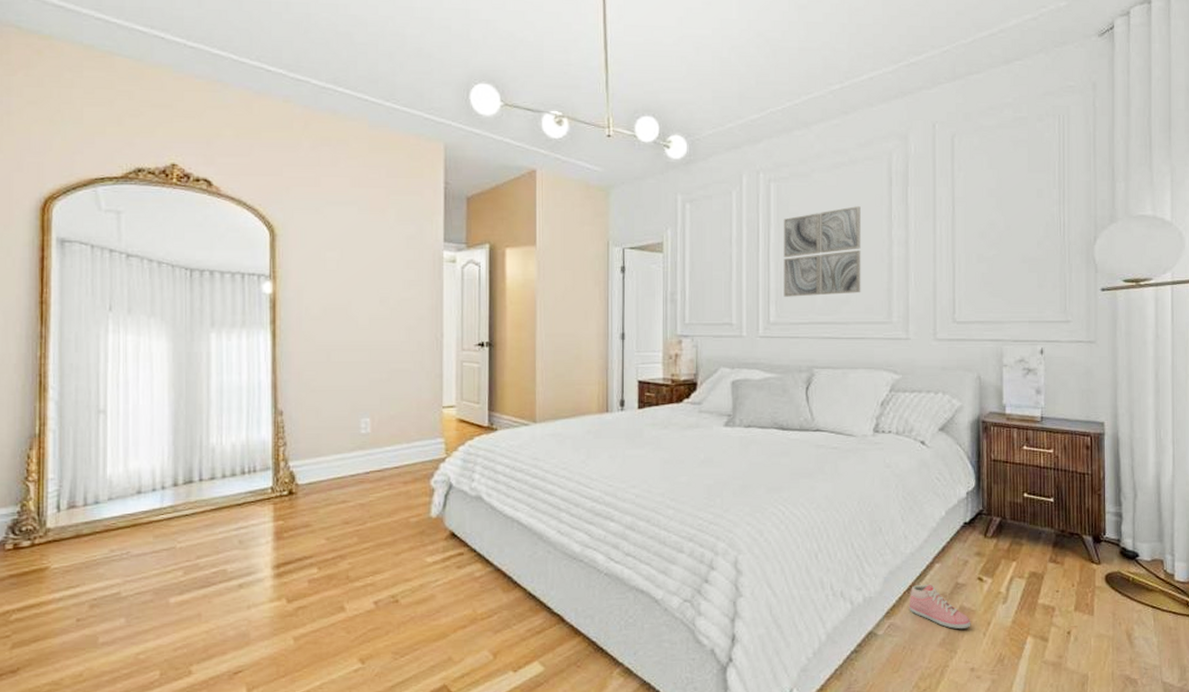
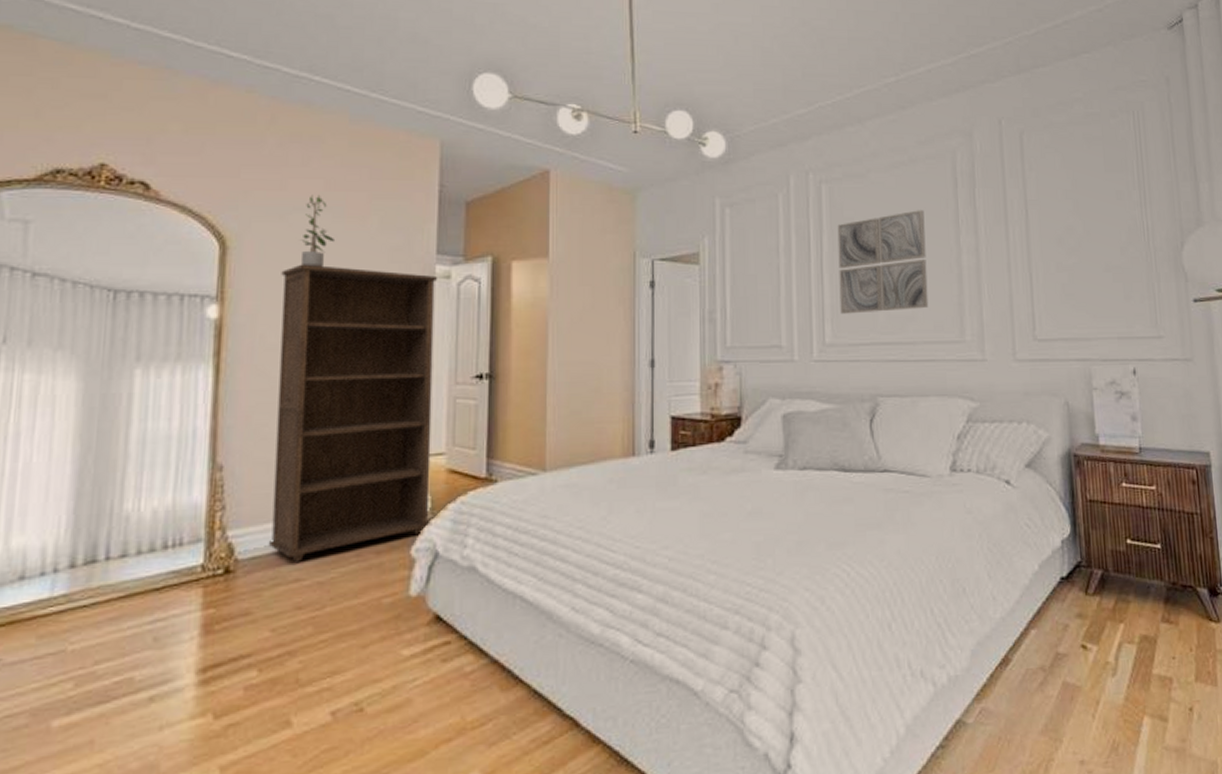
bookcase: none [319,249,447,488] -> present [268,264,438,562]
potted plant: none [334,190,362,252] -> present [301,194,336,267]
sneaker: present [908,583,971,630] -> none [1002,655,1077,712]

